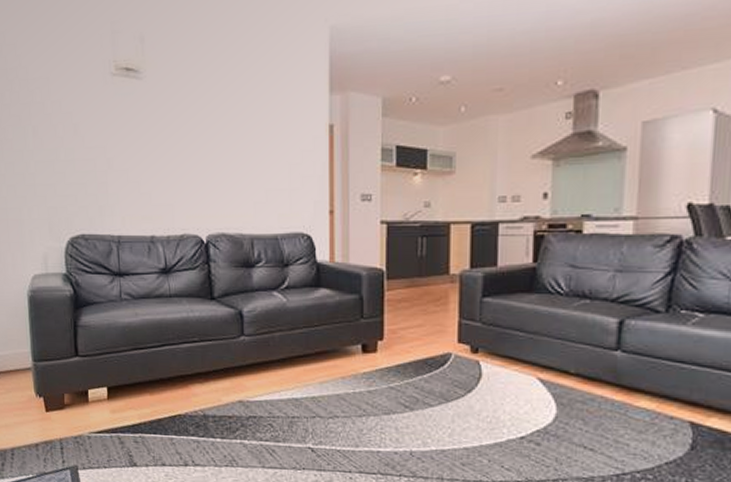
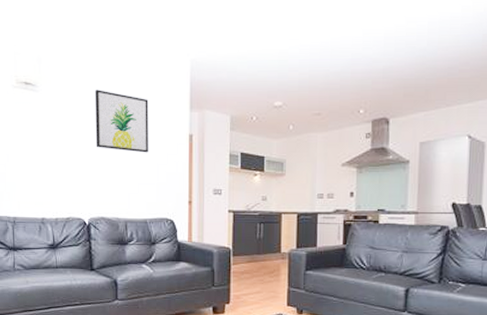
wall art: none [211,72,278,151] -> present [95,90,149,153]

